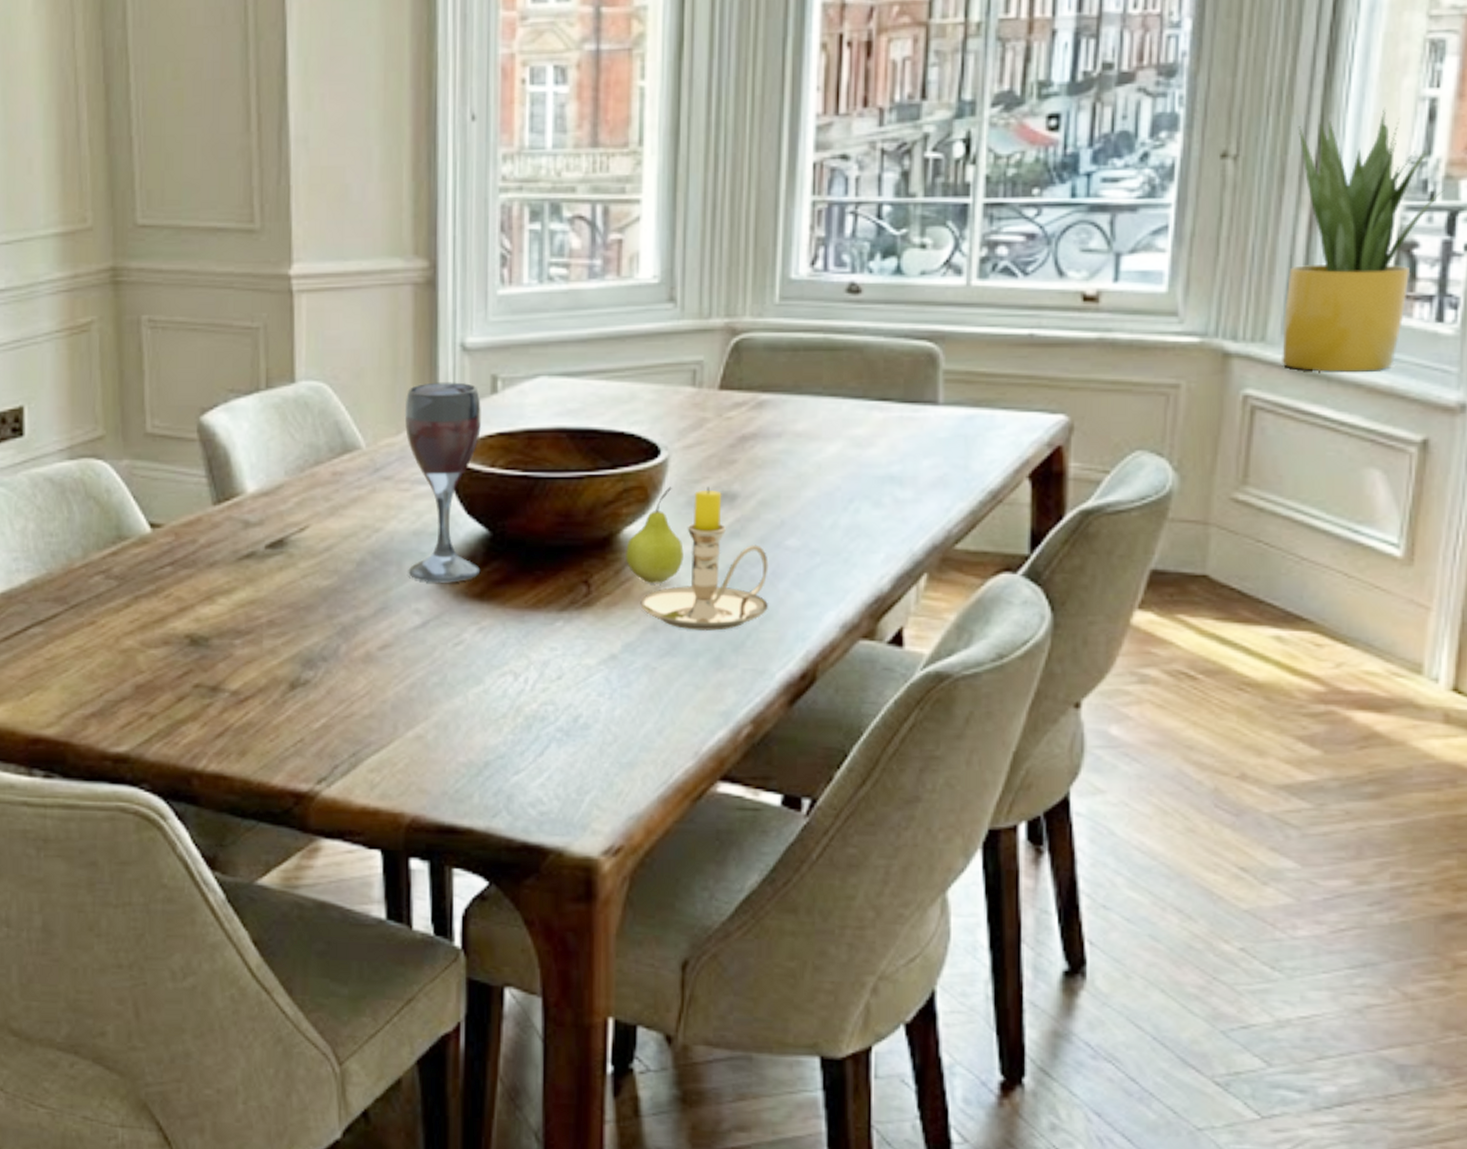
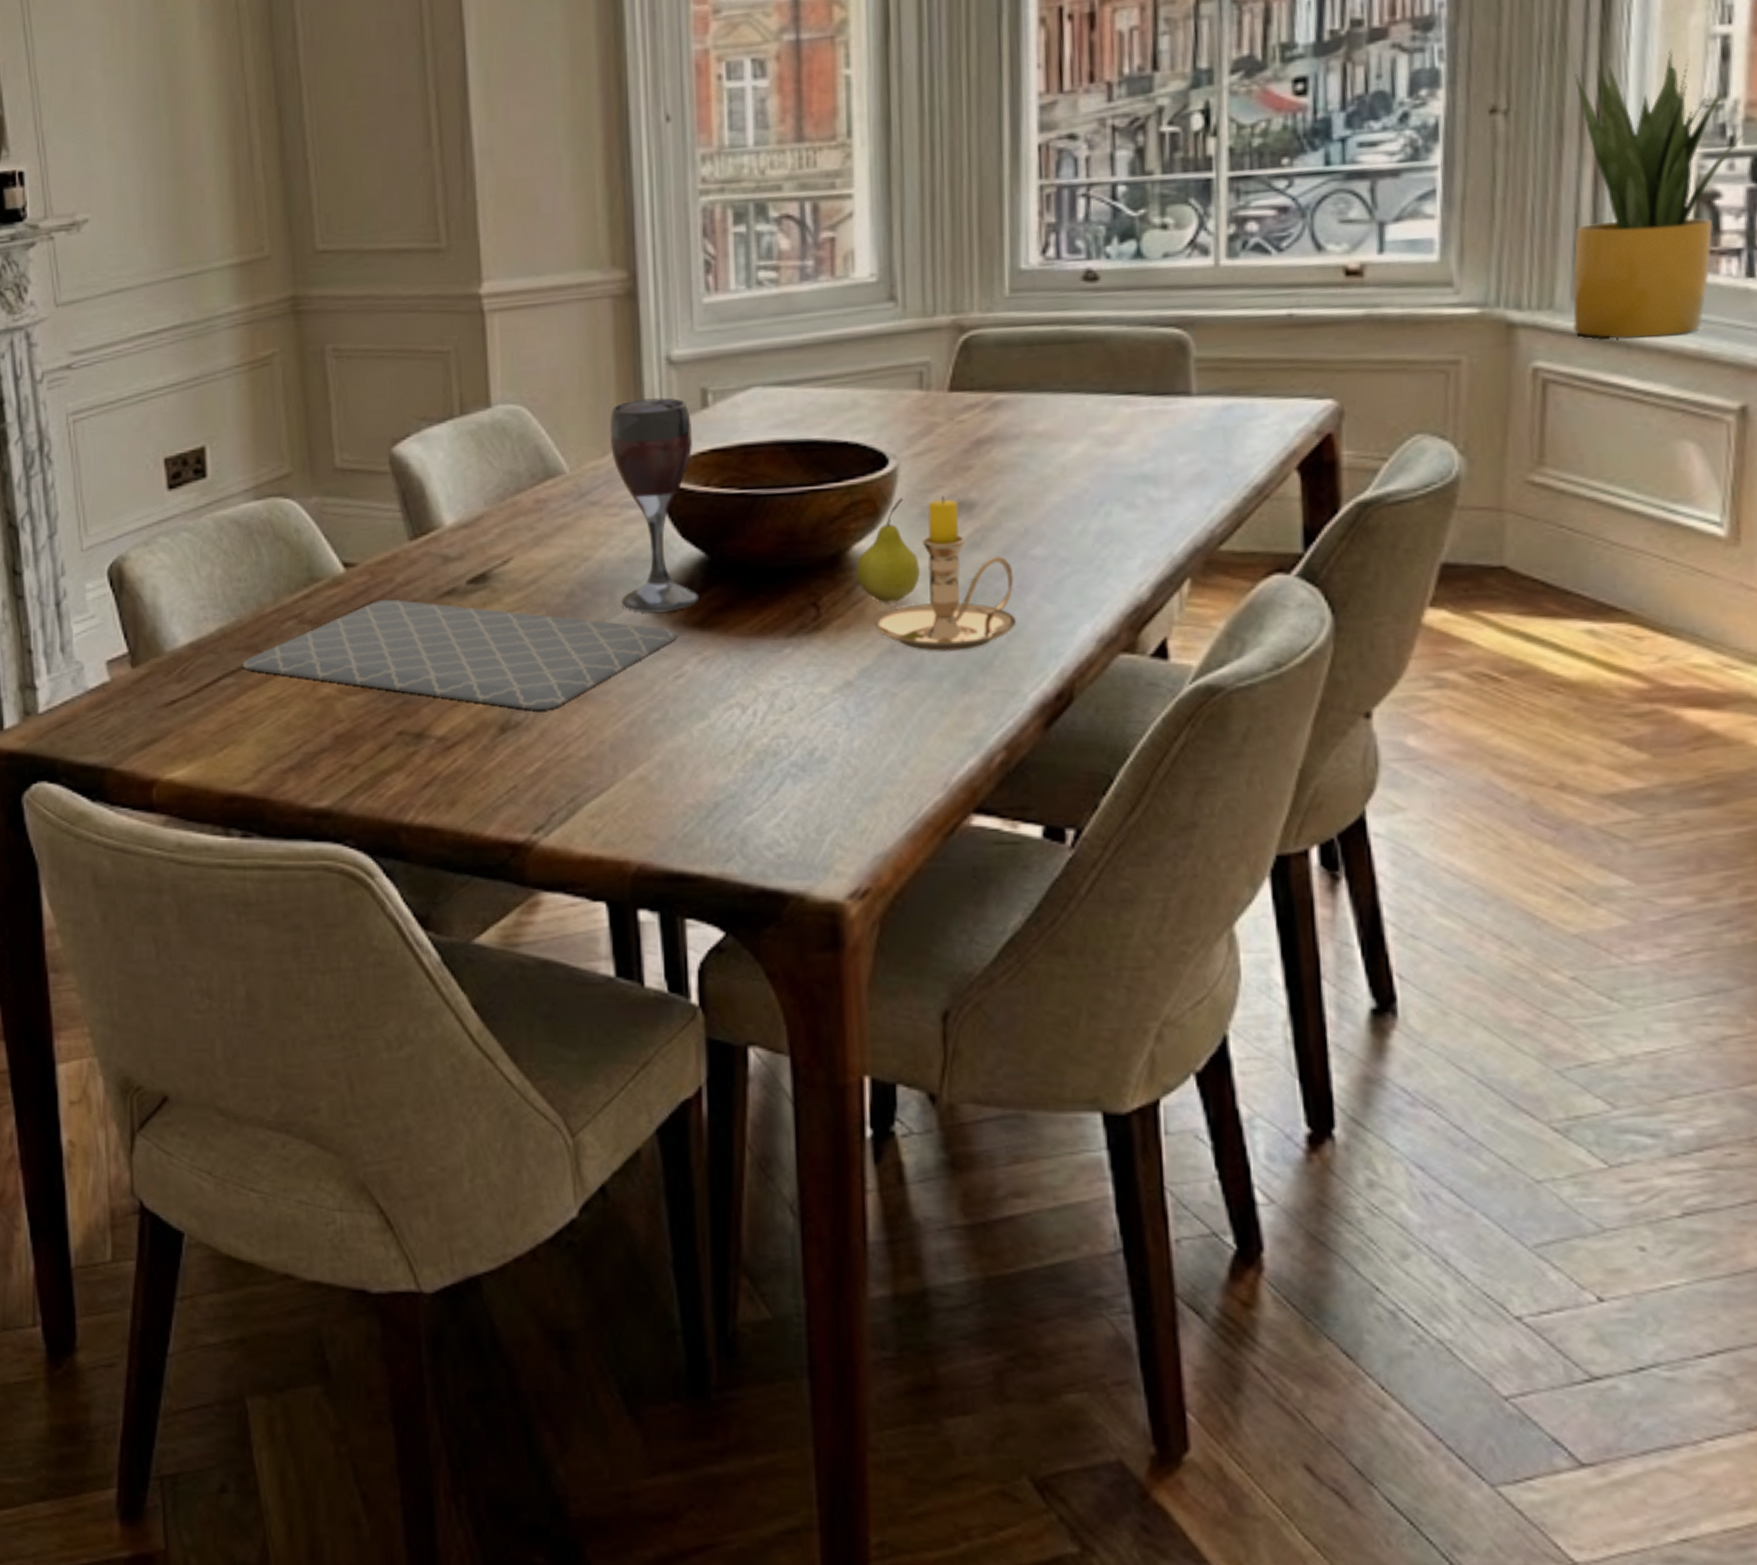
placemat: none [50,559,459,669] -> present [242,599,678,710]

